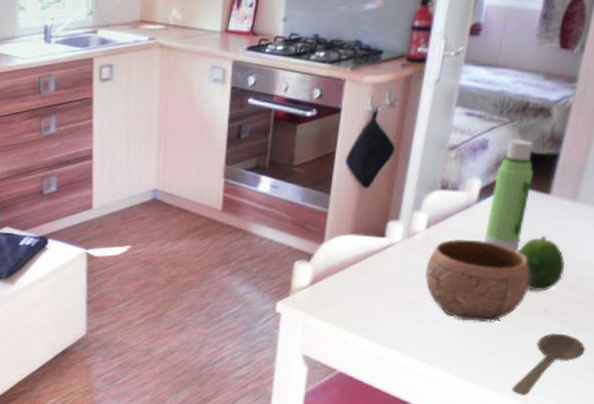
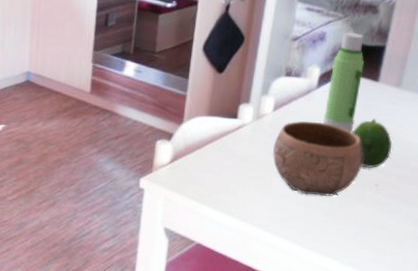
wooden spoon: present [512,333,585,396] -> none [349,206,410,263]

